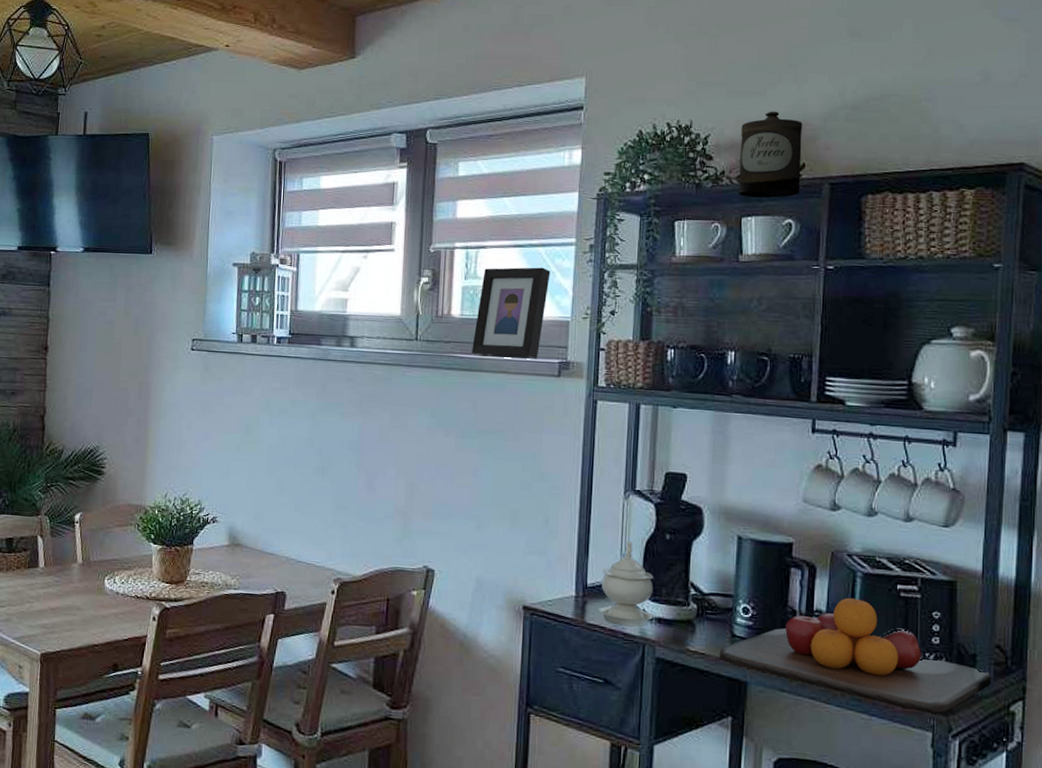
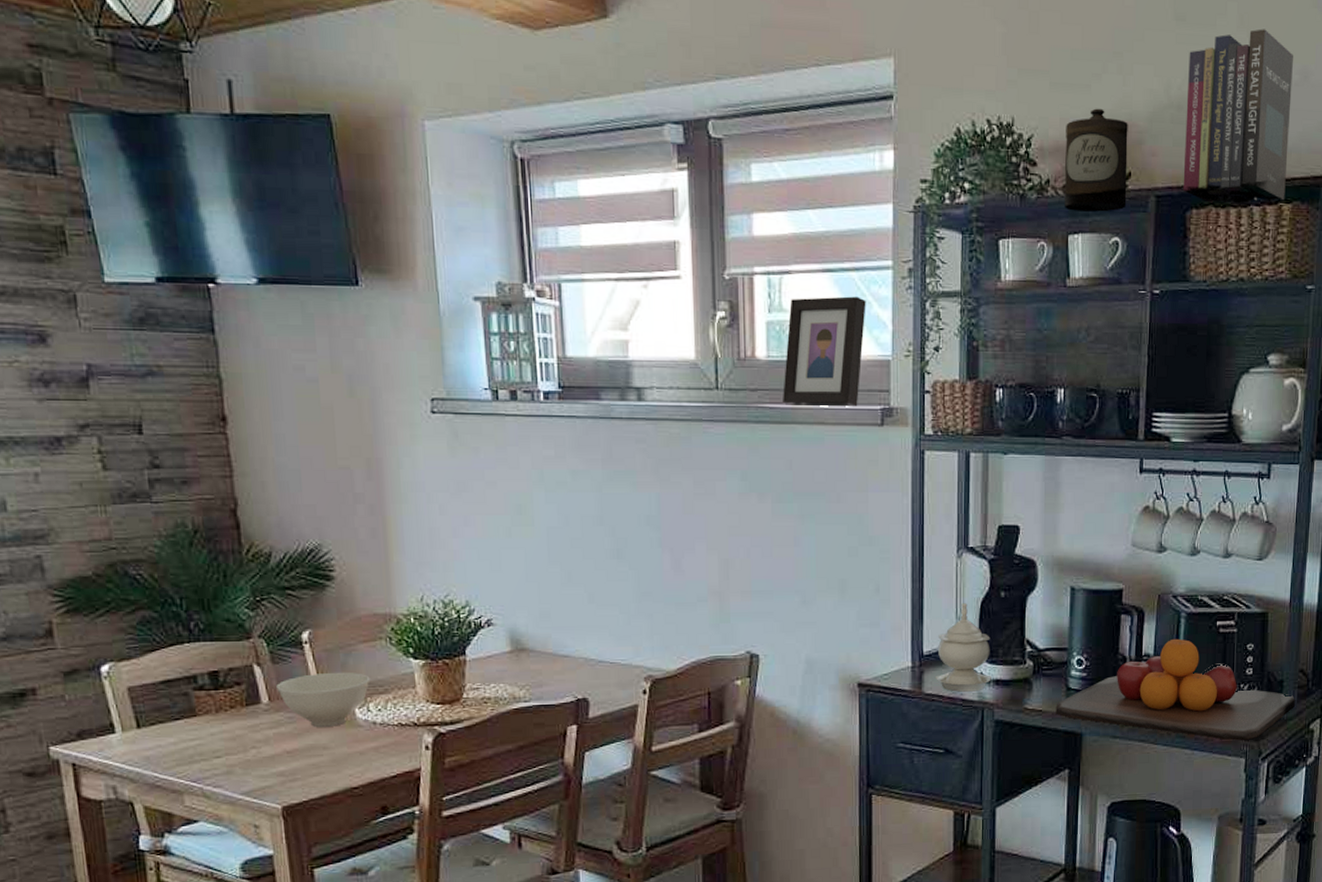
bowl: none [51,548,120,592] -> present [276,672,371,727]
books: none [858,39,973,190] -> present [1183,28,1293,204]

